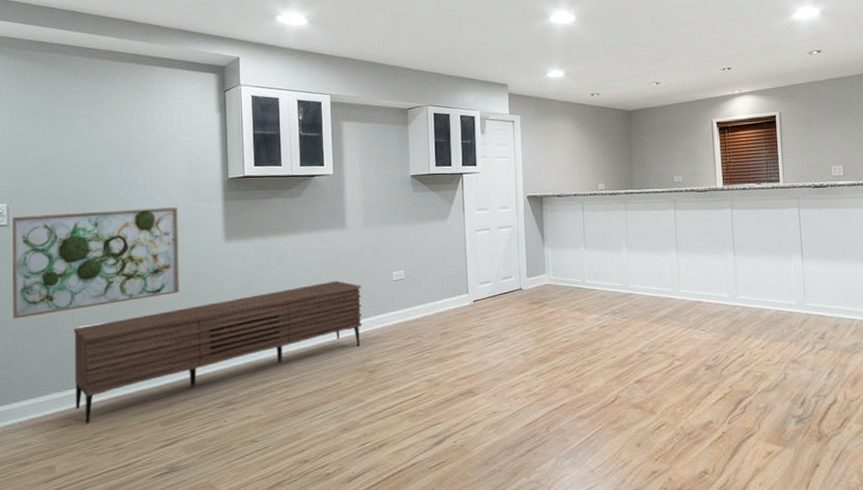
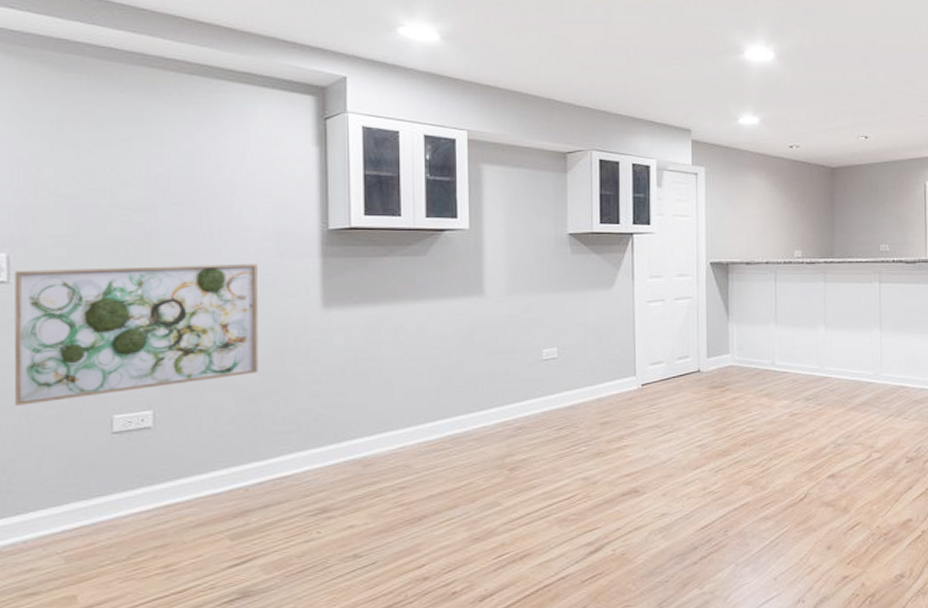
sideboard: present [74,280,363,424] -> none [106,359,503,541]

